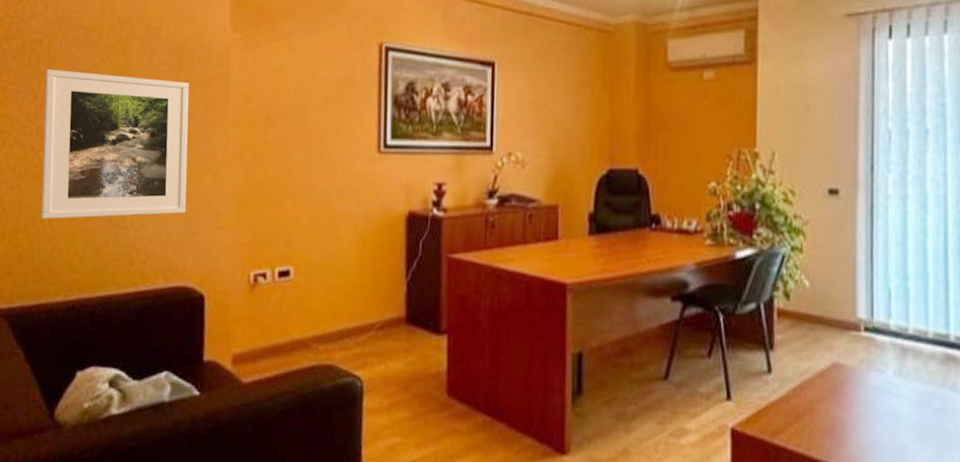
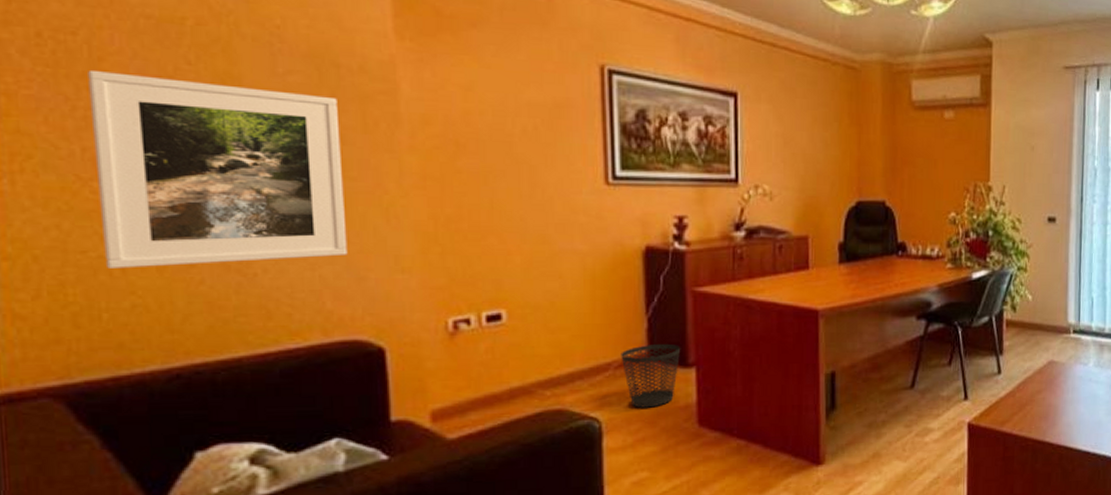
wastebasket: none [382,308,435,372] -> present [621,343,681,408]

